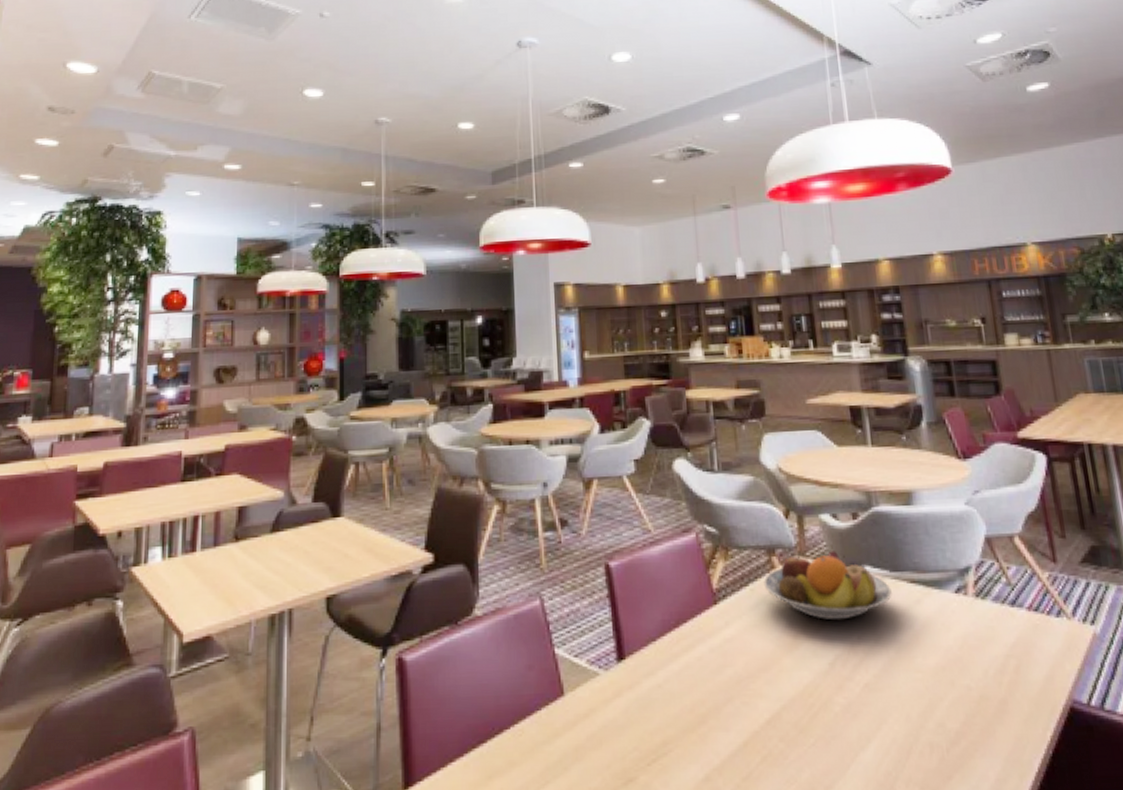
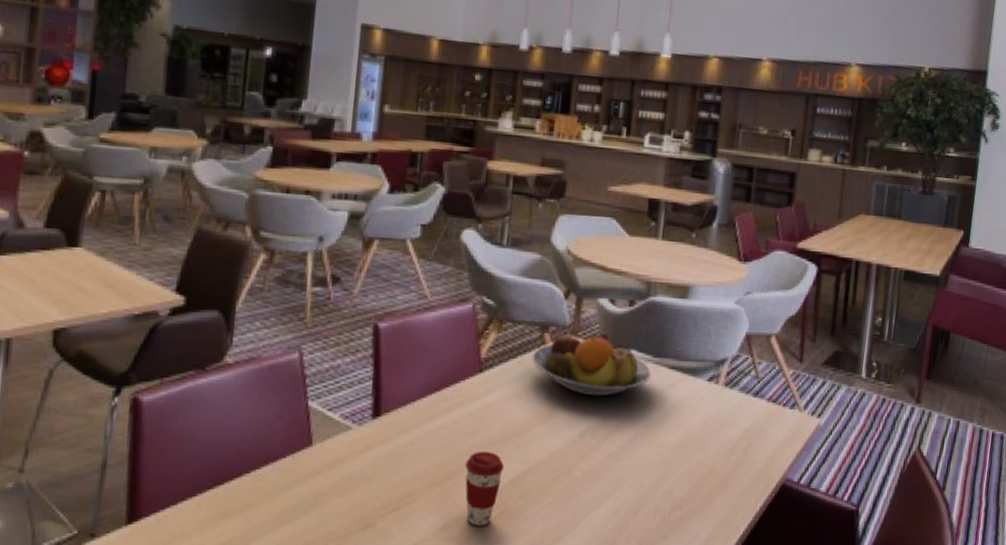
coffee cup: none [717,690,758,775] -> present [465,452,505,526]

